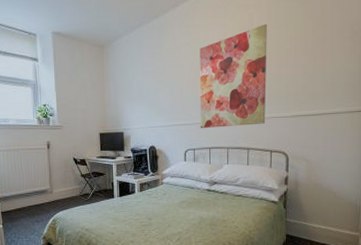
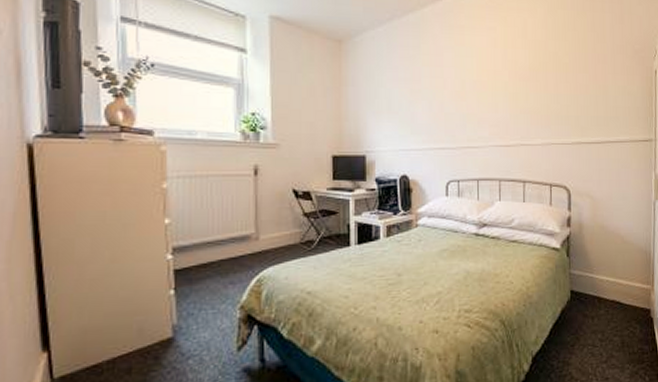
wall art: present [199,23,267,128] -> none [465,32,544,154]

